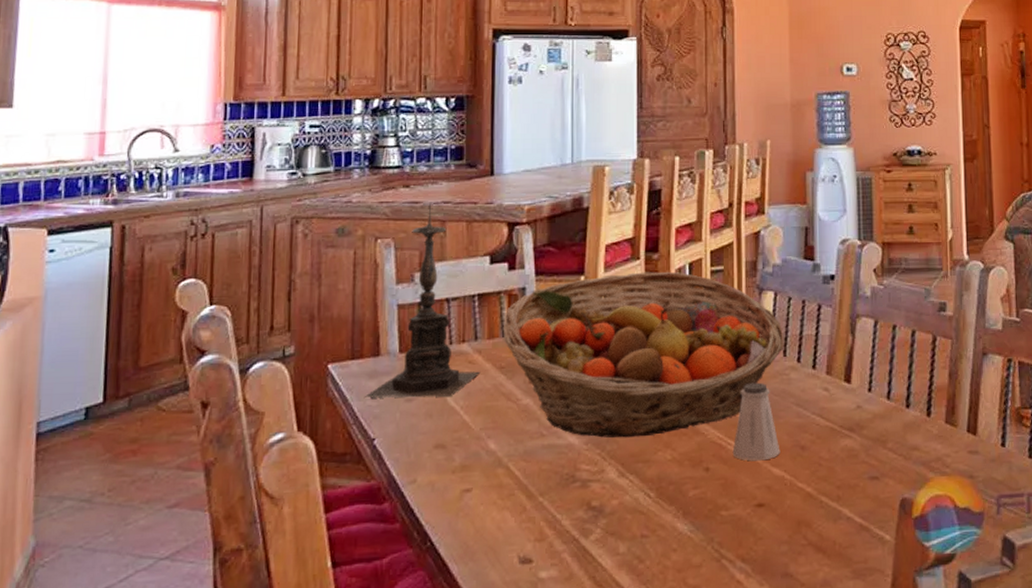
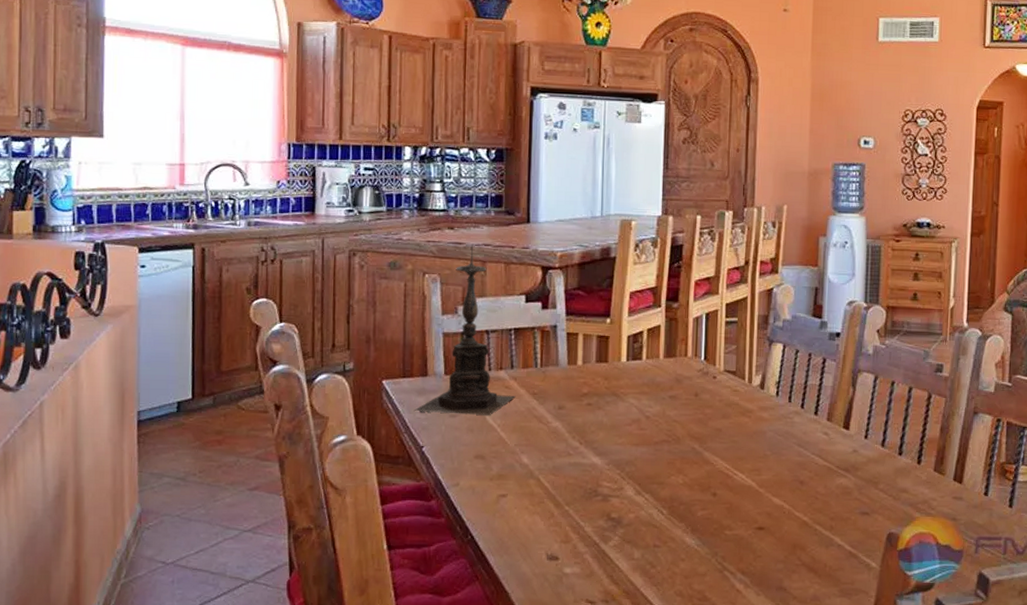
fruit basket: present [504,271,784,438] -> none [537,318,790,463]
saltshaker: present [732,382,780,461] -> none [738,423,781,491]

